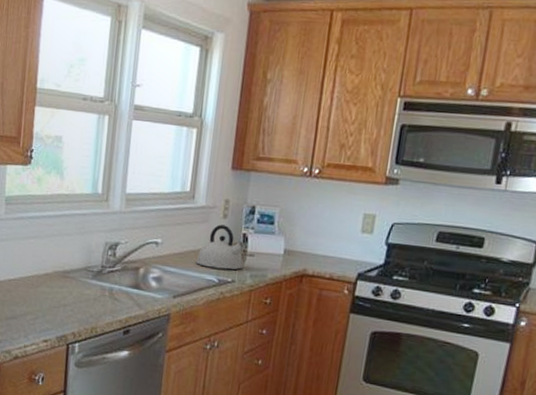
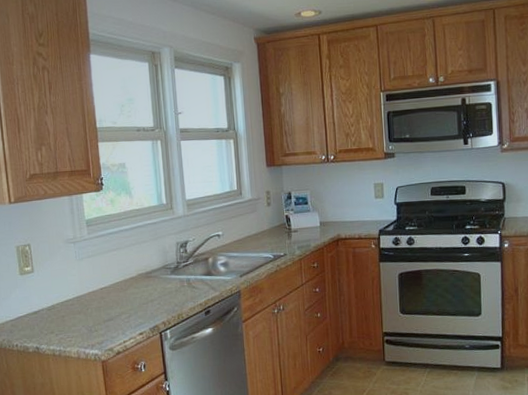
kettle: present [196,224,246,270] -> none [253,211,290,247]

